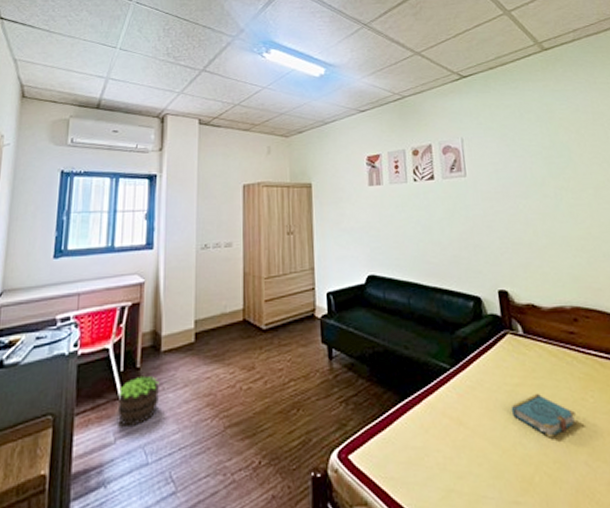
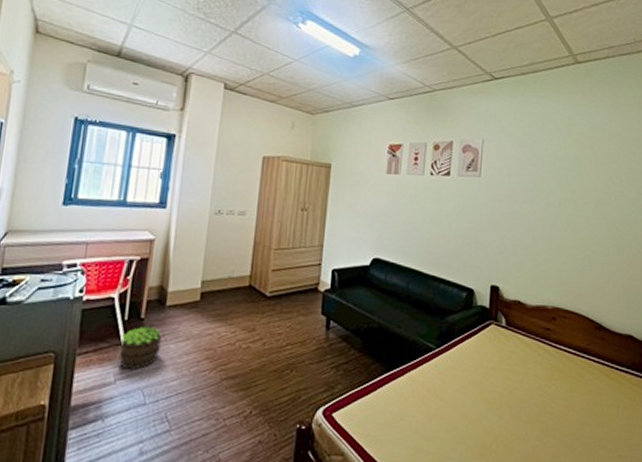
book: present [511,393,577,438] -> none [482,377,537,415]

